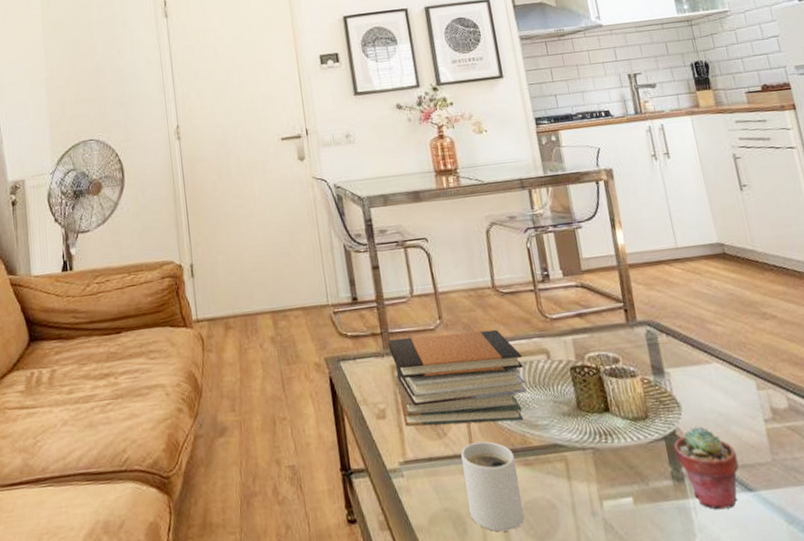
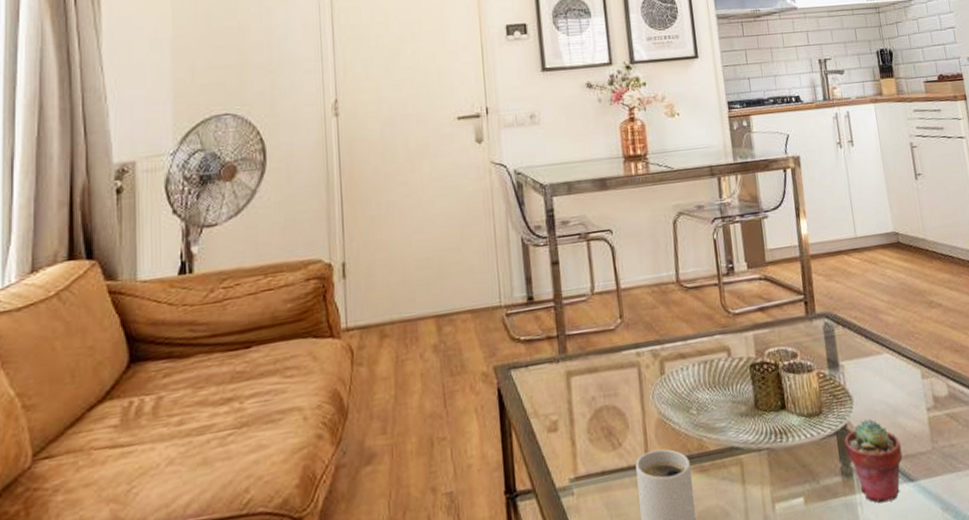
book stack: present [388,329,528,427] -> none [565,327,707,439]

